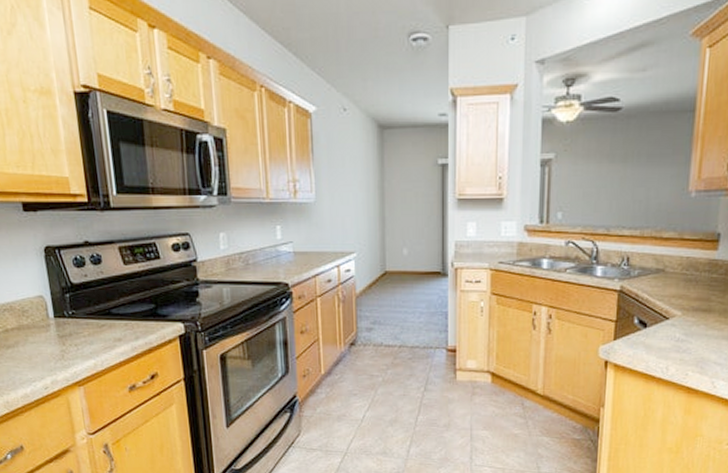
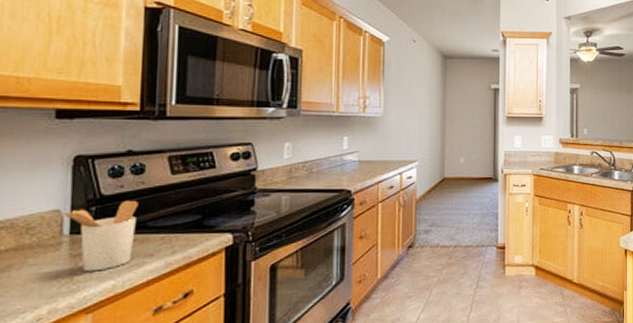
utensil holder: none [43,288,105,351] -> present [59,200,139,272]

